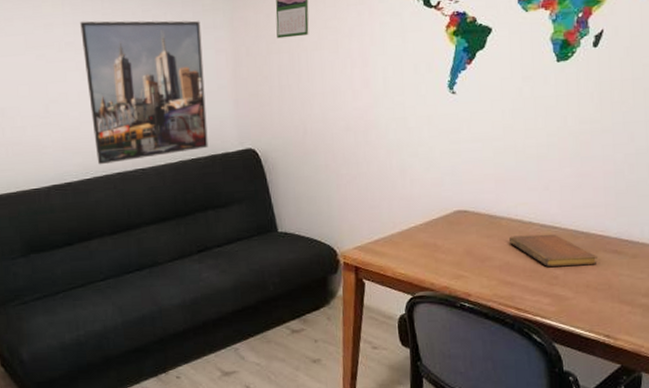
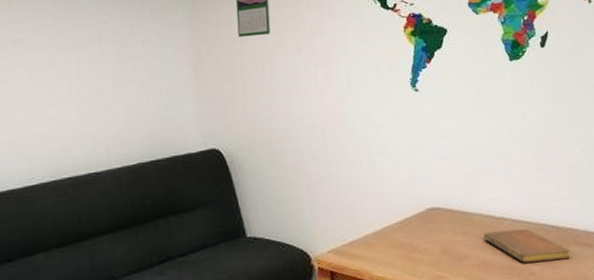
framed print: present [80,20,208,165] -> none [28,18,169,170]

